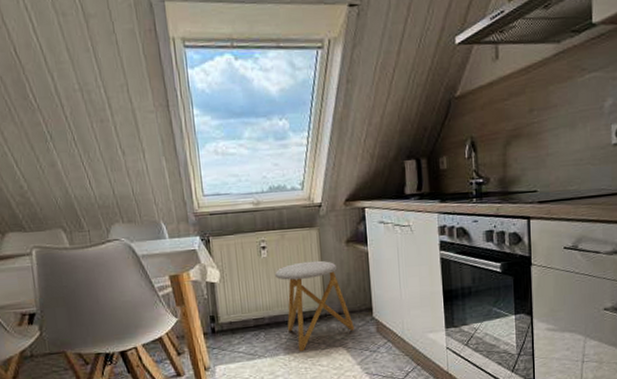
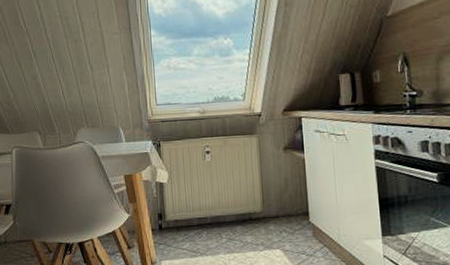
stool: present [275,260,355,352] -> none [218,165,292,252]

